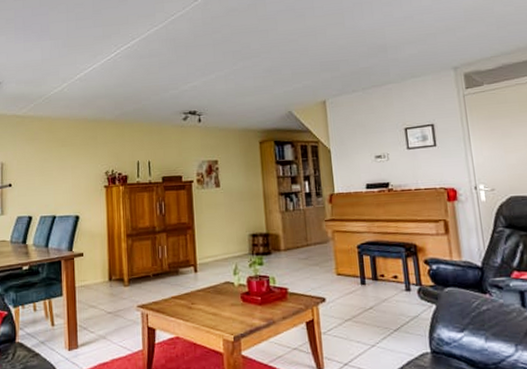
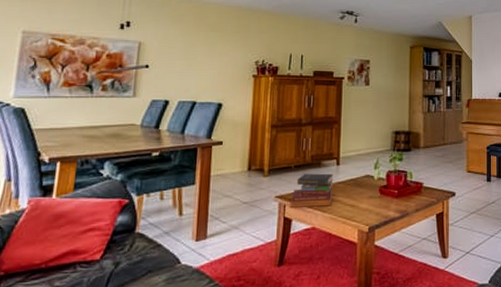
books: none [152,281,194,317] -> present [290,173,334,208]

